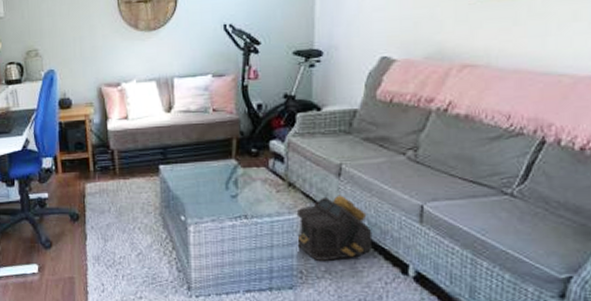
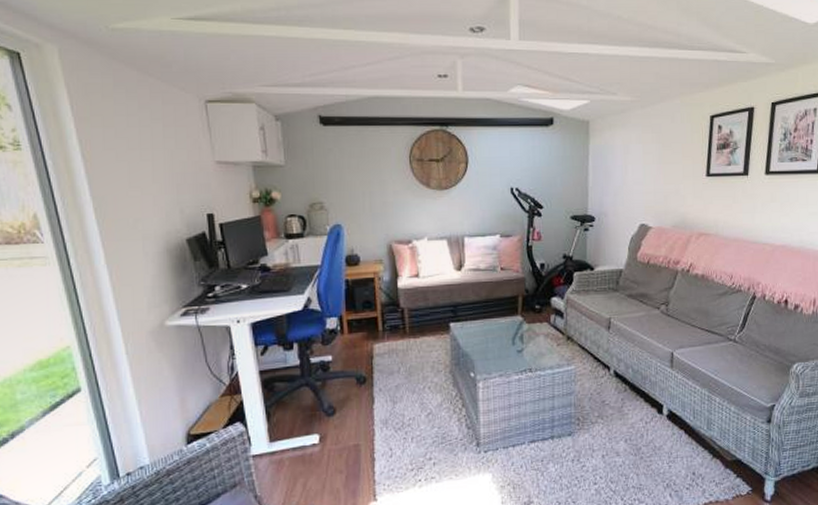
backpack: present [296,195,373,262] -> none [574,346,636,408]

